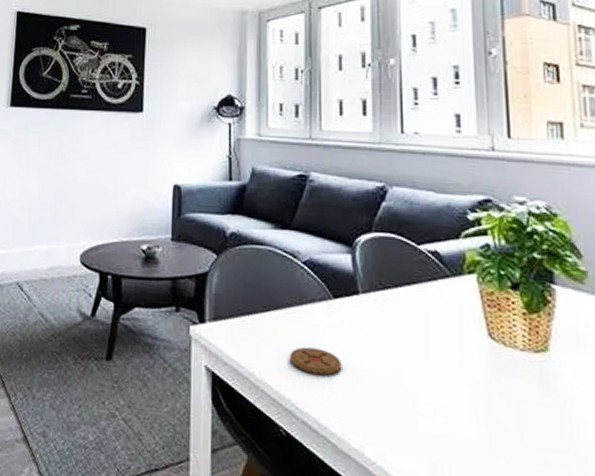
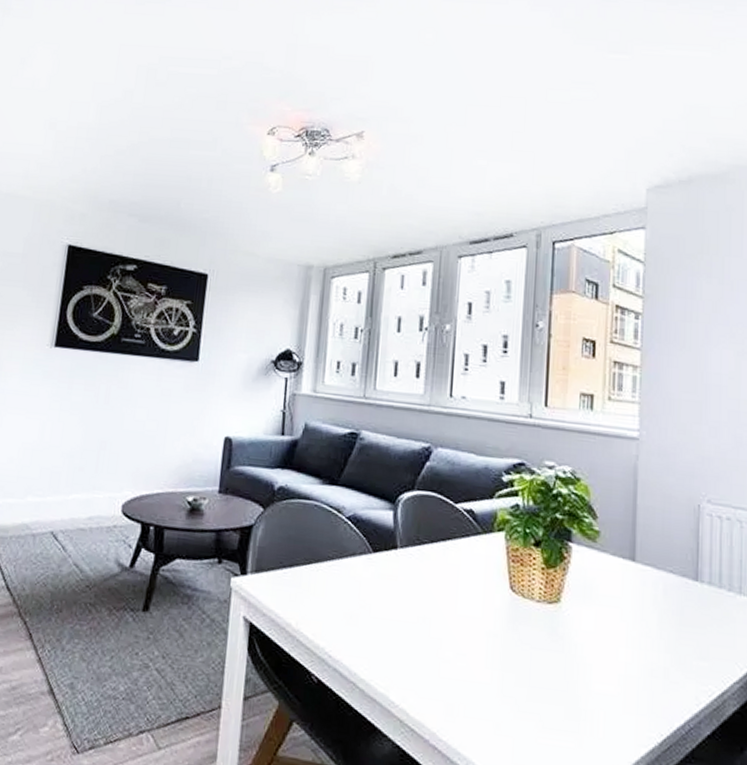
coaster: present [289,346,342,376] -> none [326,598,376,626]

